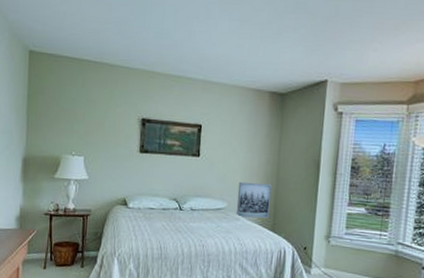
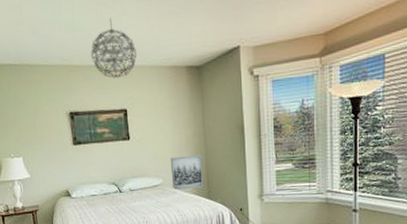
pendant light: none [174,32,221,92] -> present [91,18,137,78]

